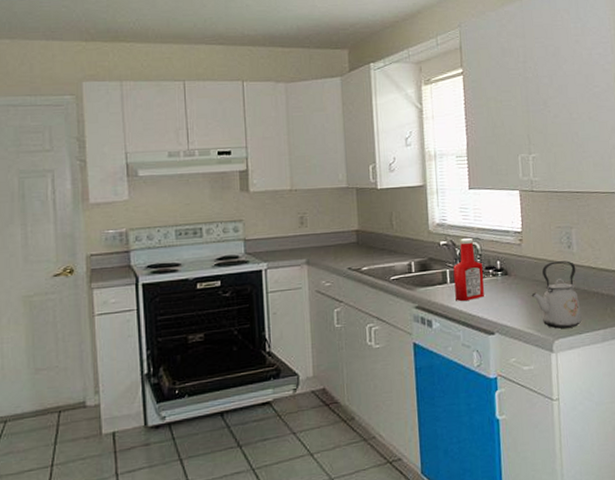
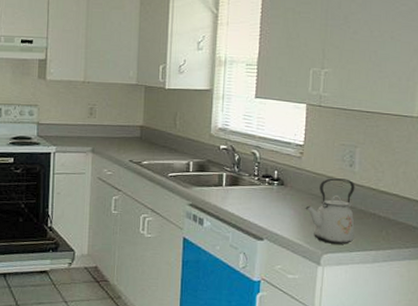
ketchup bottle: present [453,238,484,301] -> none [229,145,260,205]

